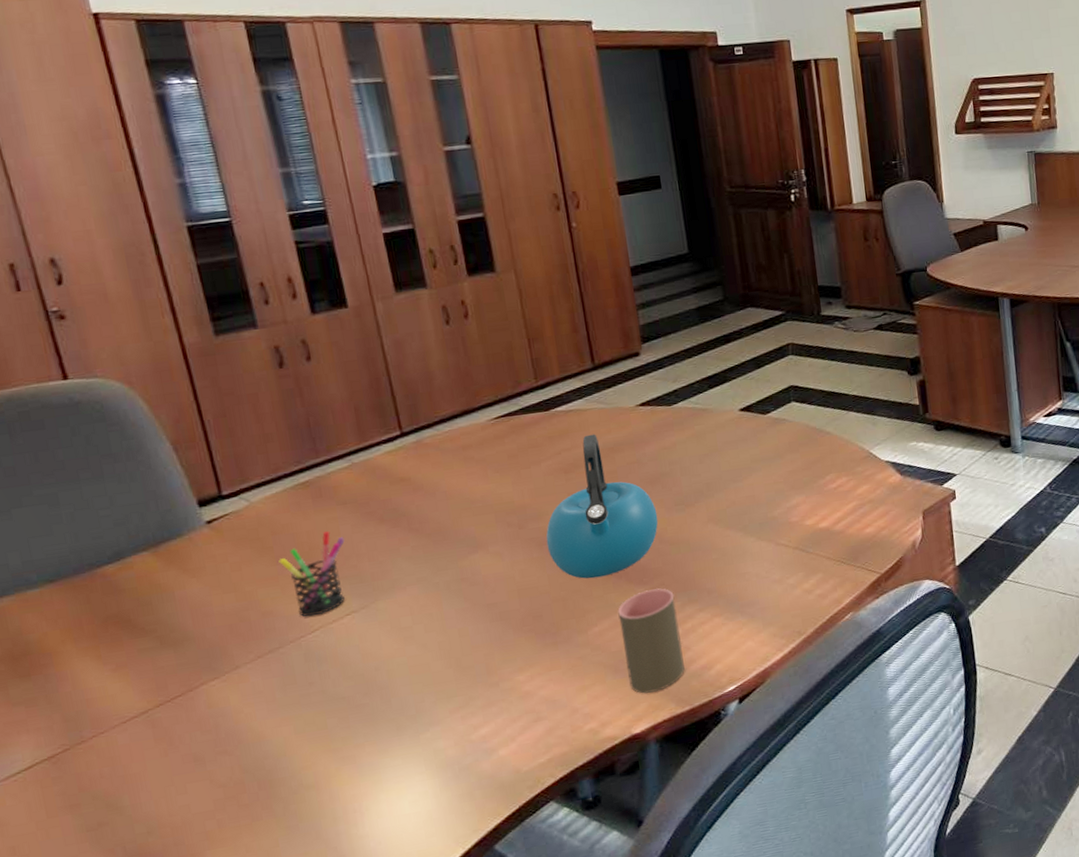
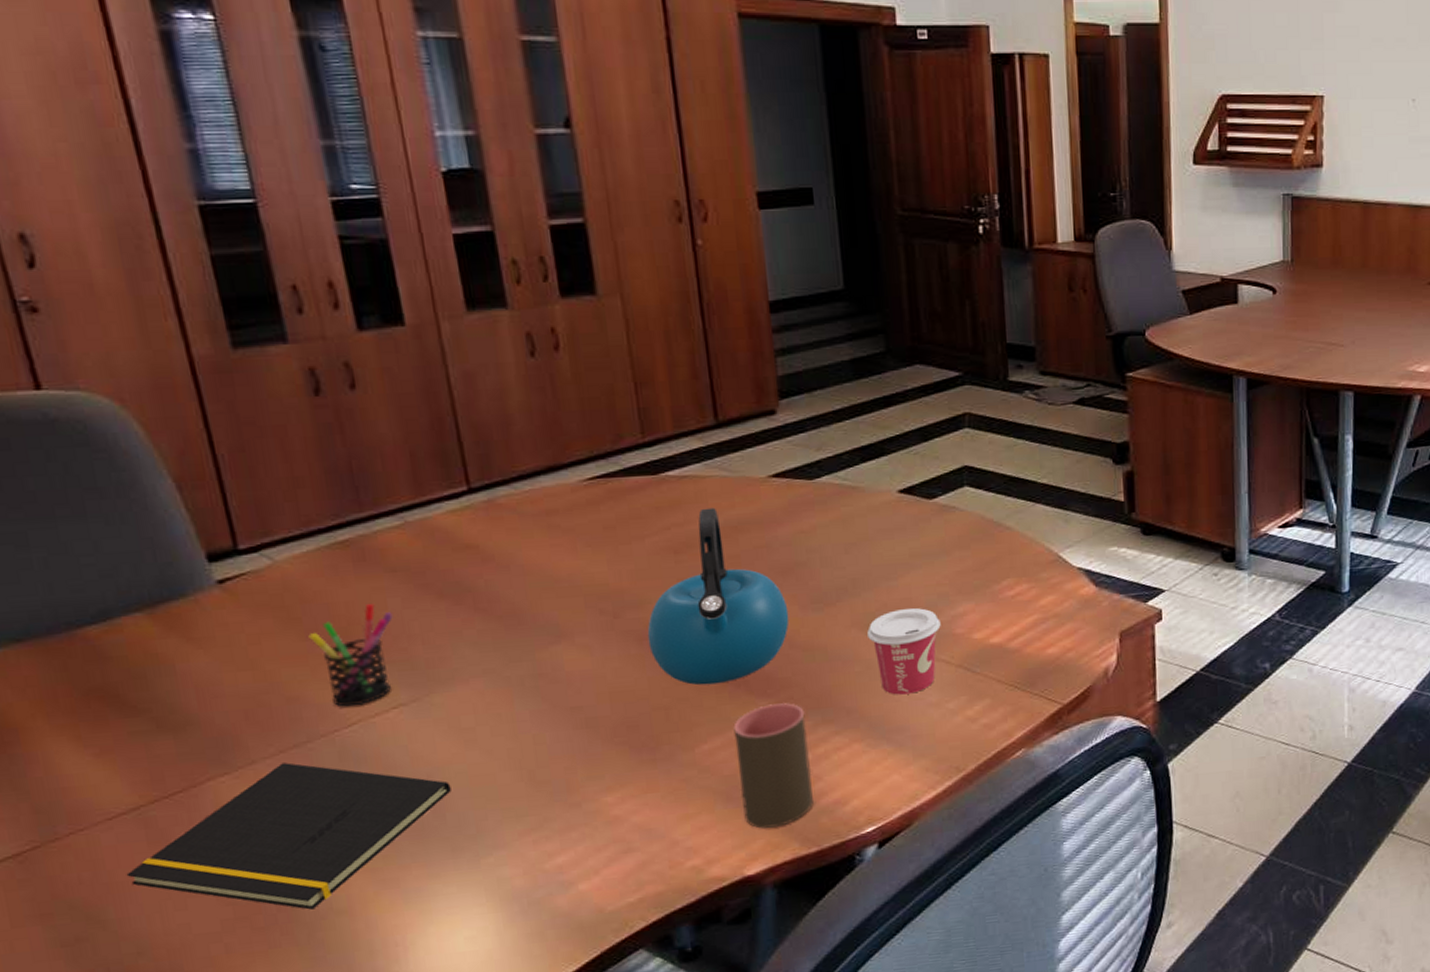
notepad: none [138,665,395,787] -> present [126,762,451,910]
cup: none [721,503,779,576] -> present [867,608,941,695]

